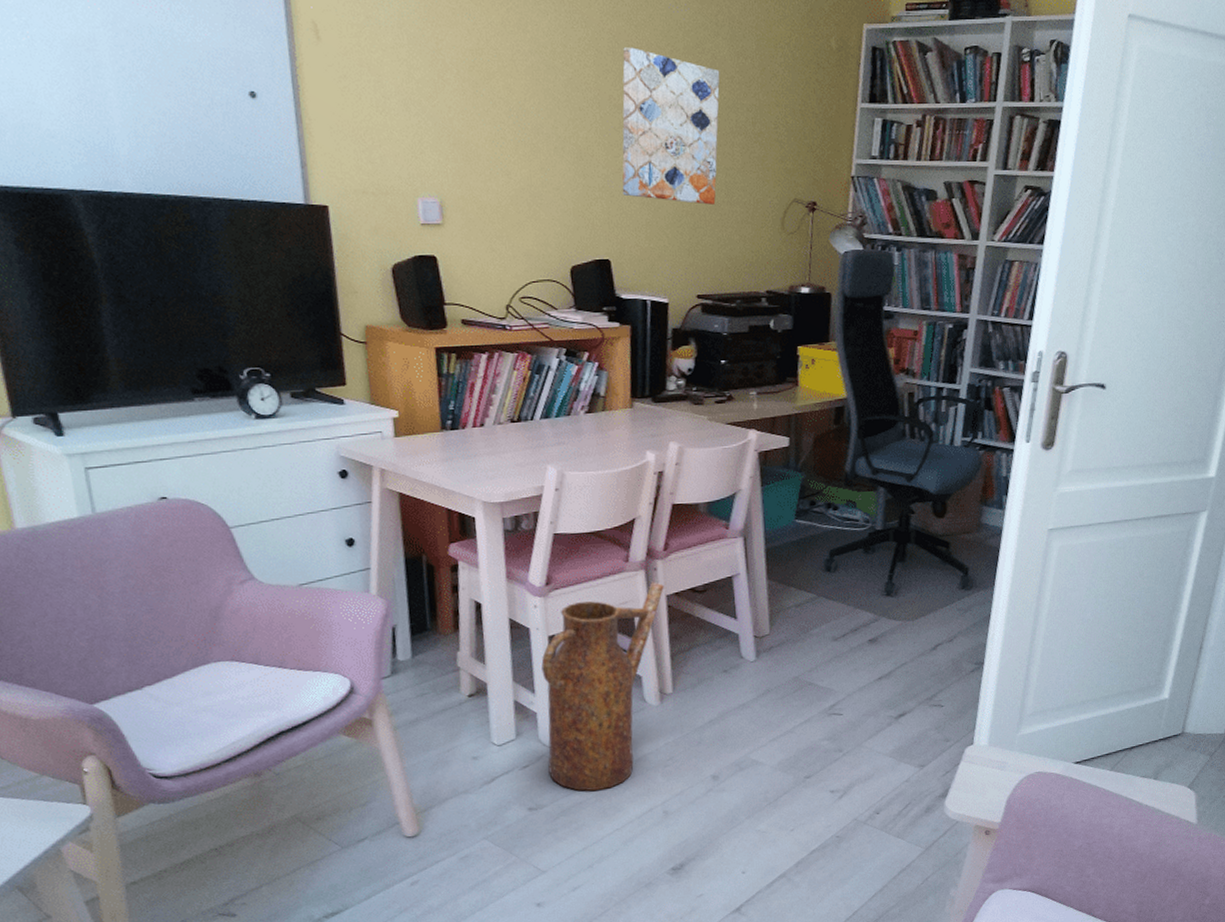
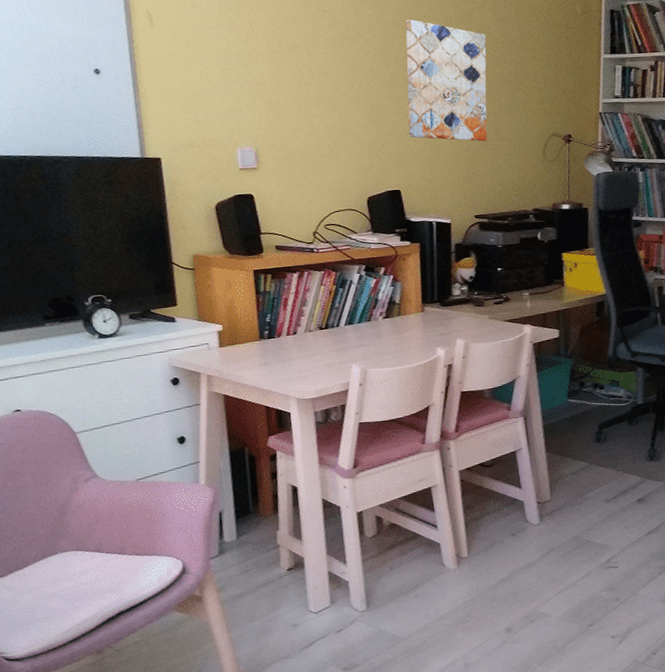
watering can: present [541,581,664,791] -> none [351,459,457,650]

